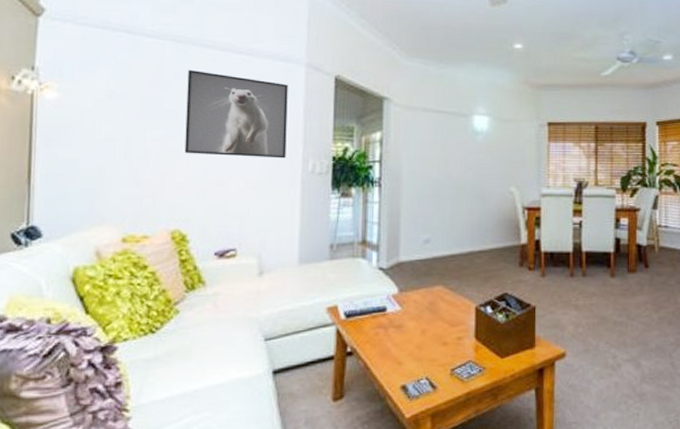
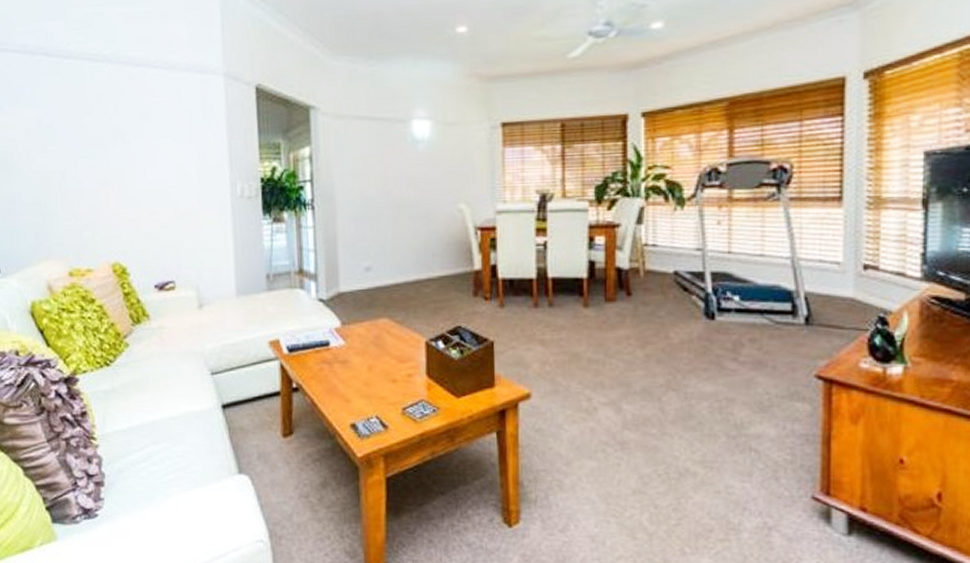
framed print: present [184,69,288,158] -> none [107,90,213,183]

